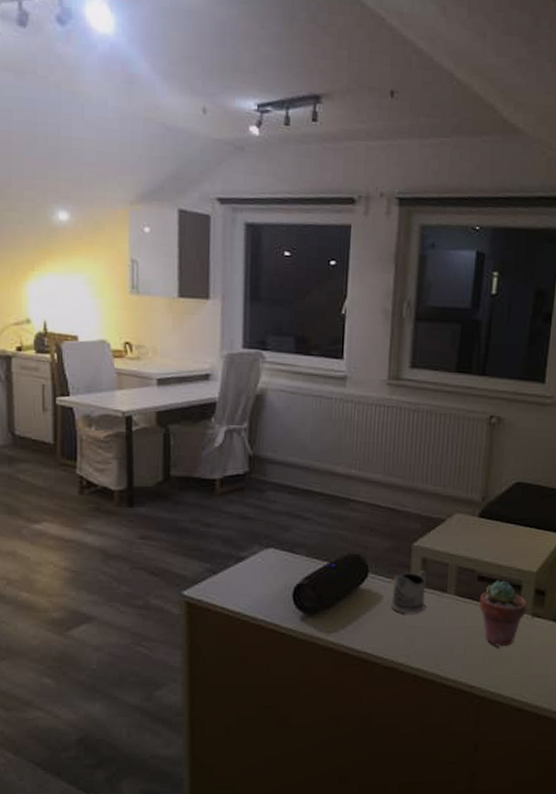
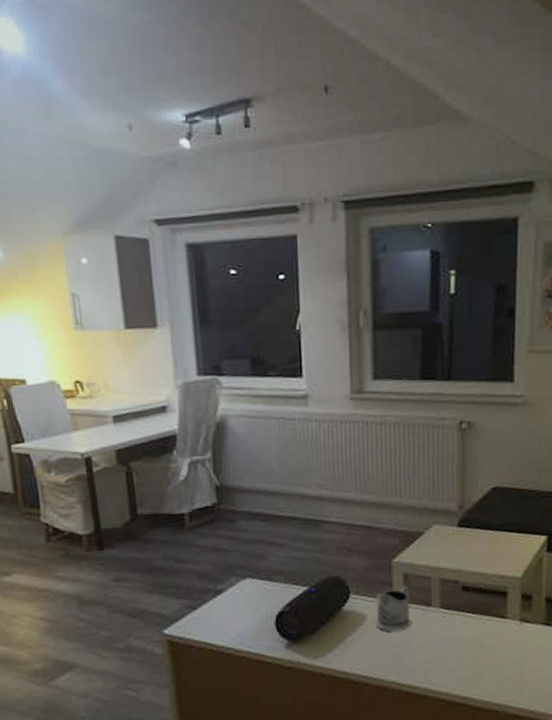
potted succulent: present [480,580,527,646] -> none [466,588,515,656]

